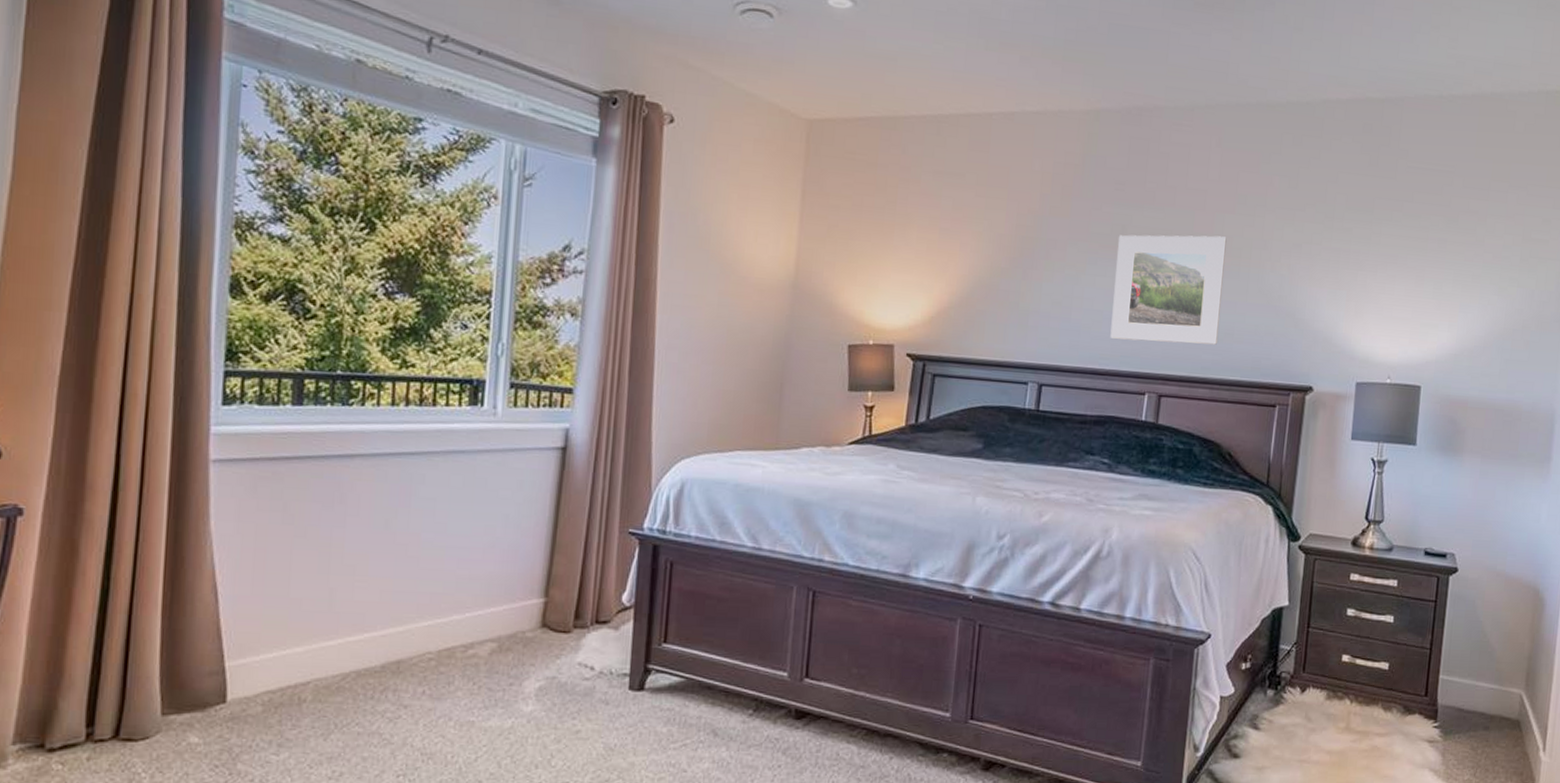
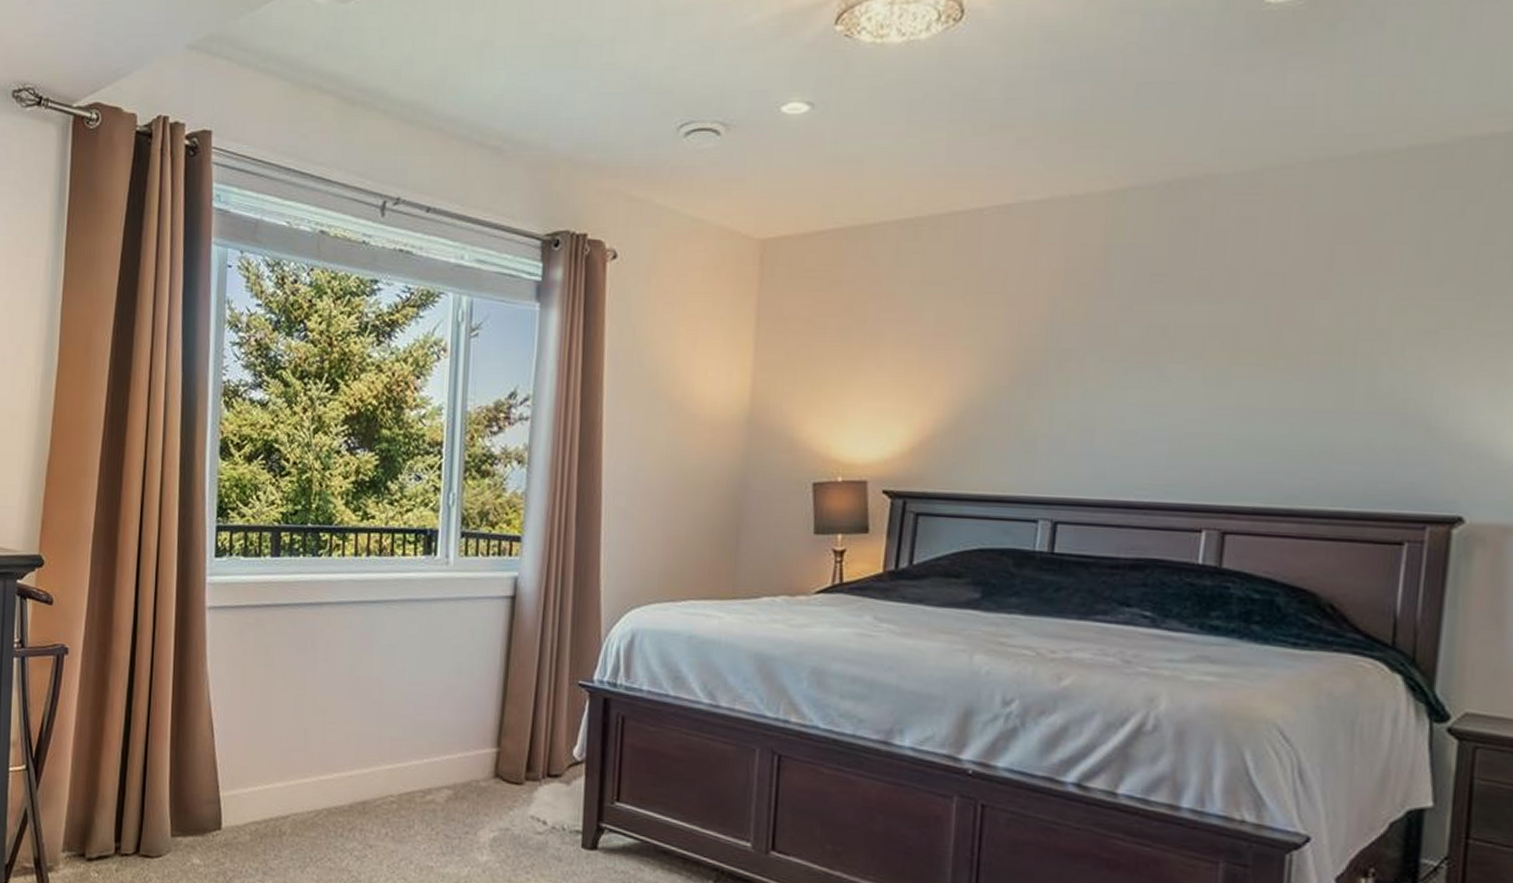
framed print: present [1110,234,1227,345] -> none [1149,328,1319,467]

